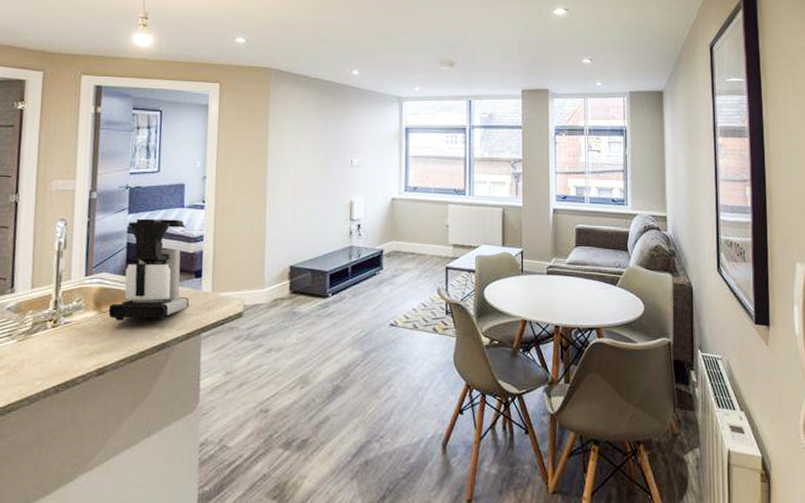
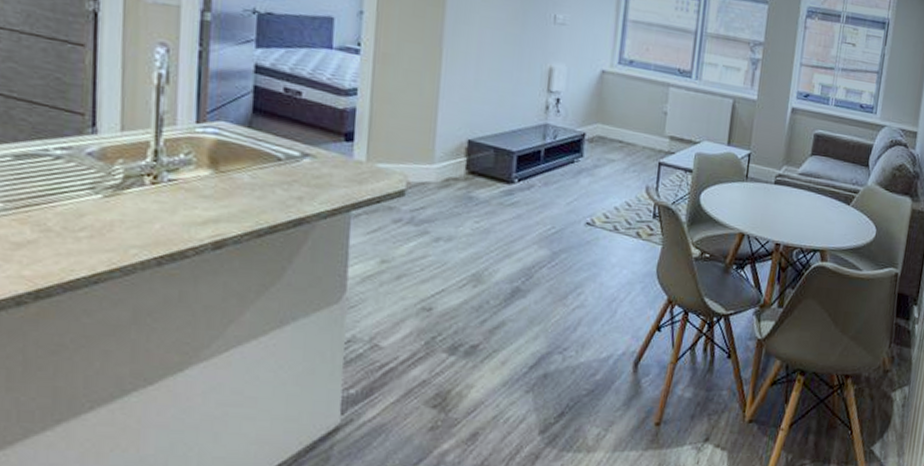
coffee maker: present [108,218,189,321] -> none [228,55,336,190]

